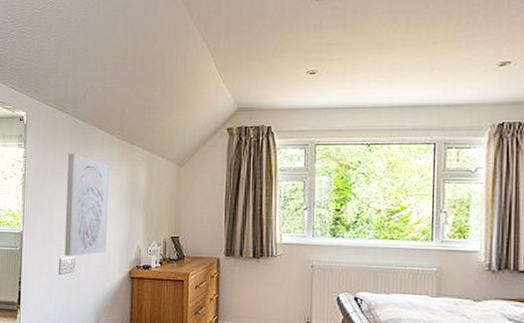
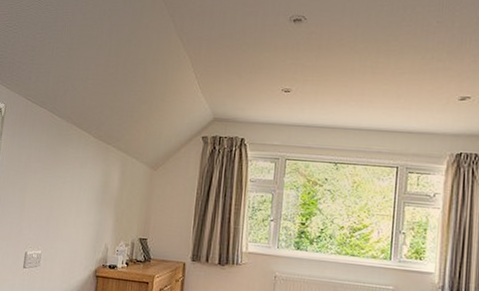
wall art: present [64,153,109,256] -> none [30,147,83,251]

